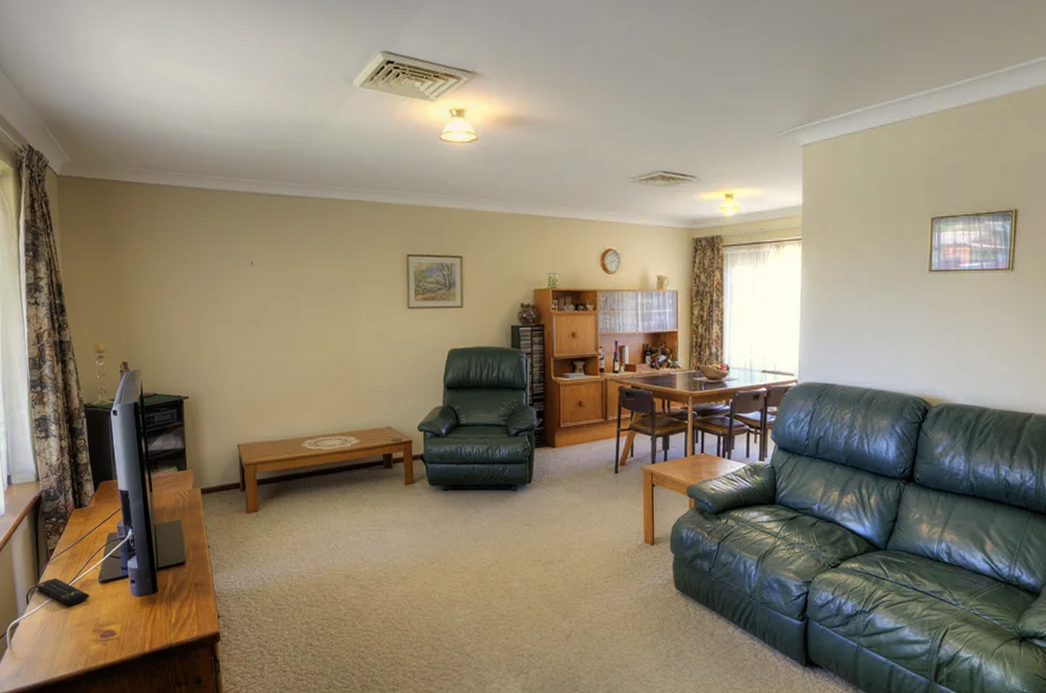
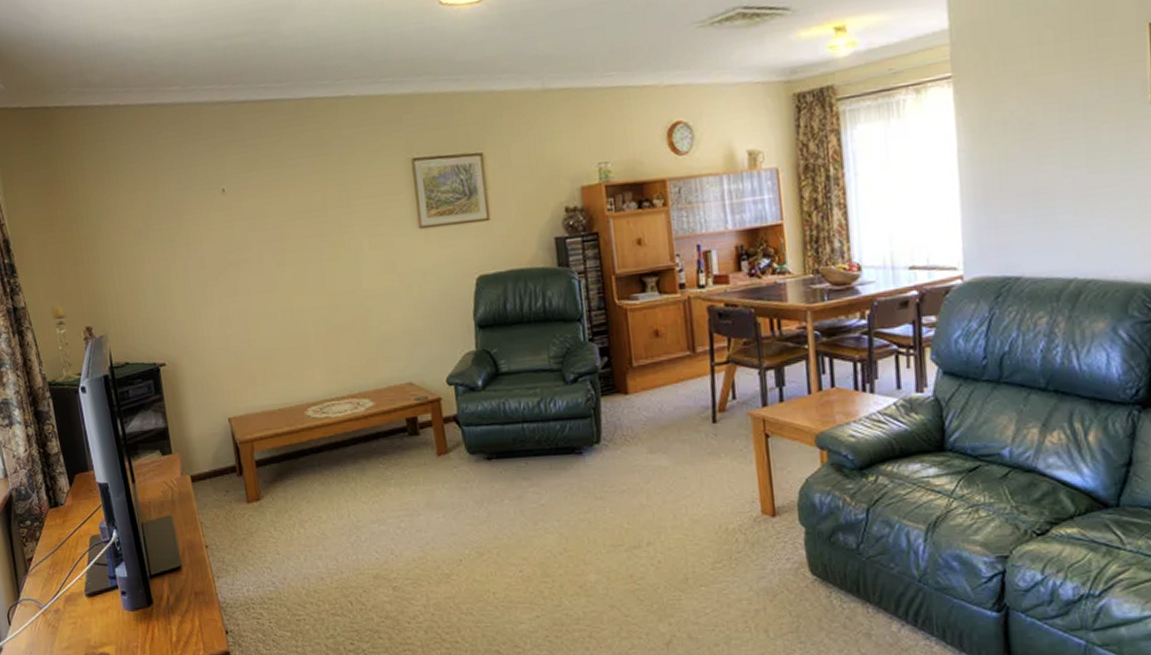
remote control: present [34,577,90,606] -> none [15,592,77,625]

